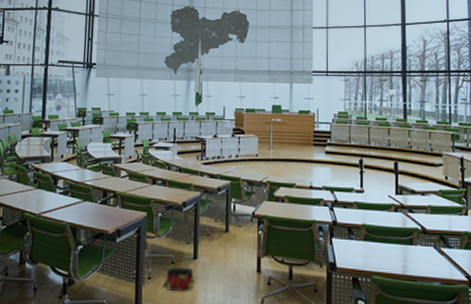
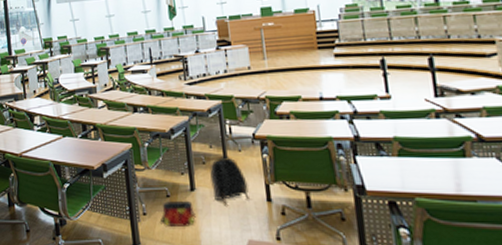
backpack: none [211,229,243,275] -> present [209,155,249,206]

